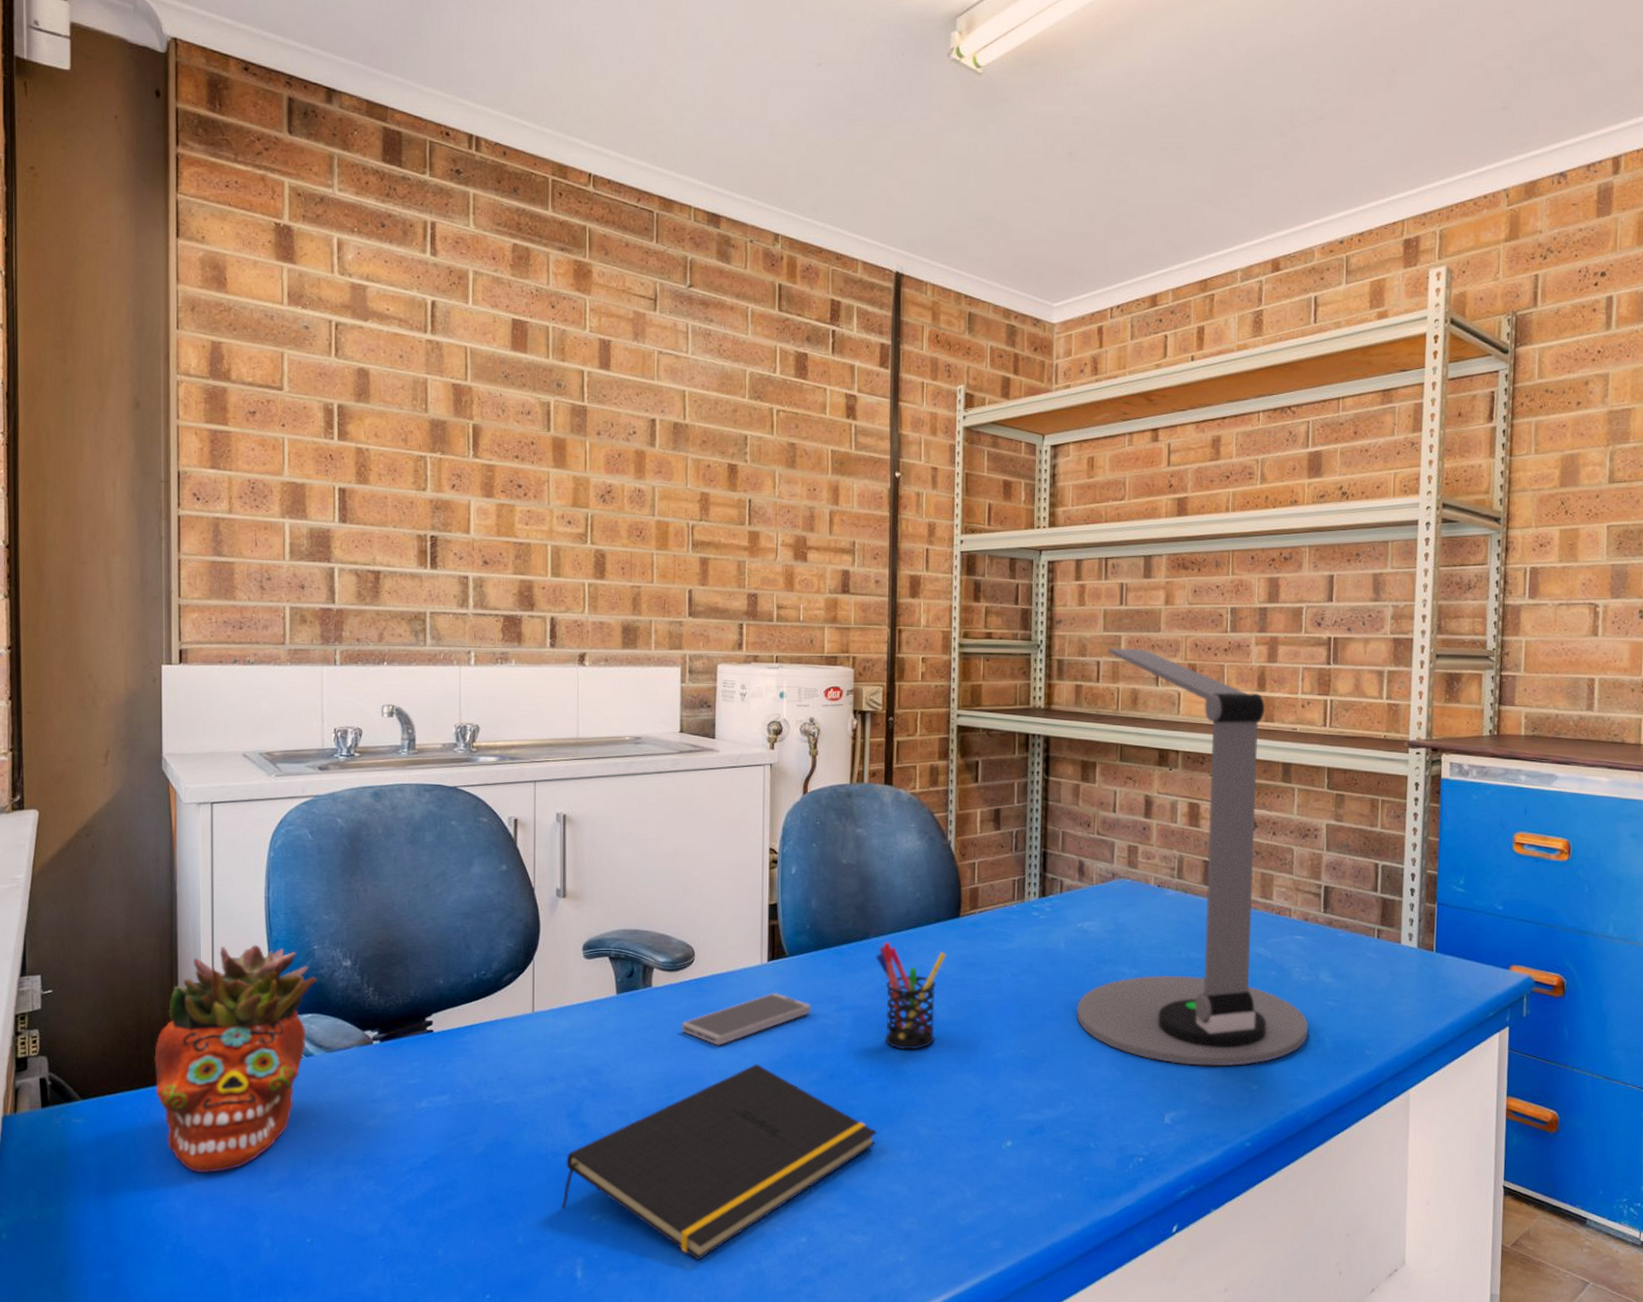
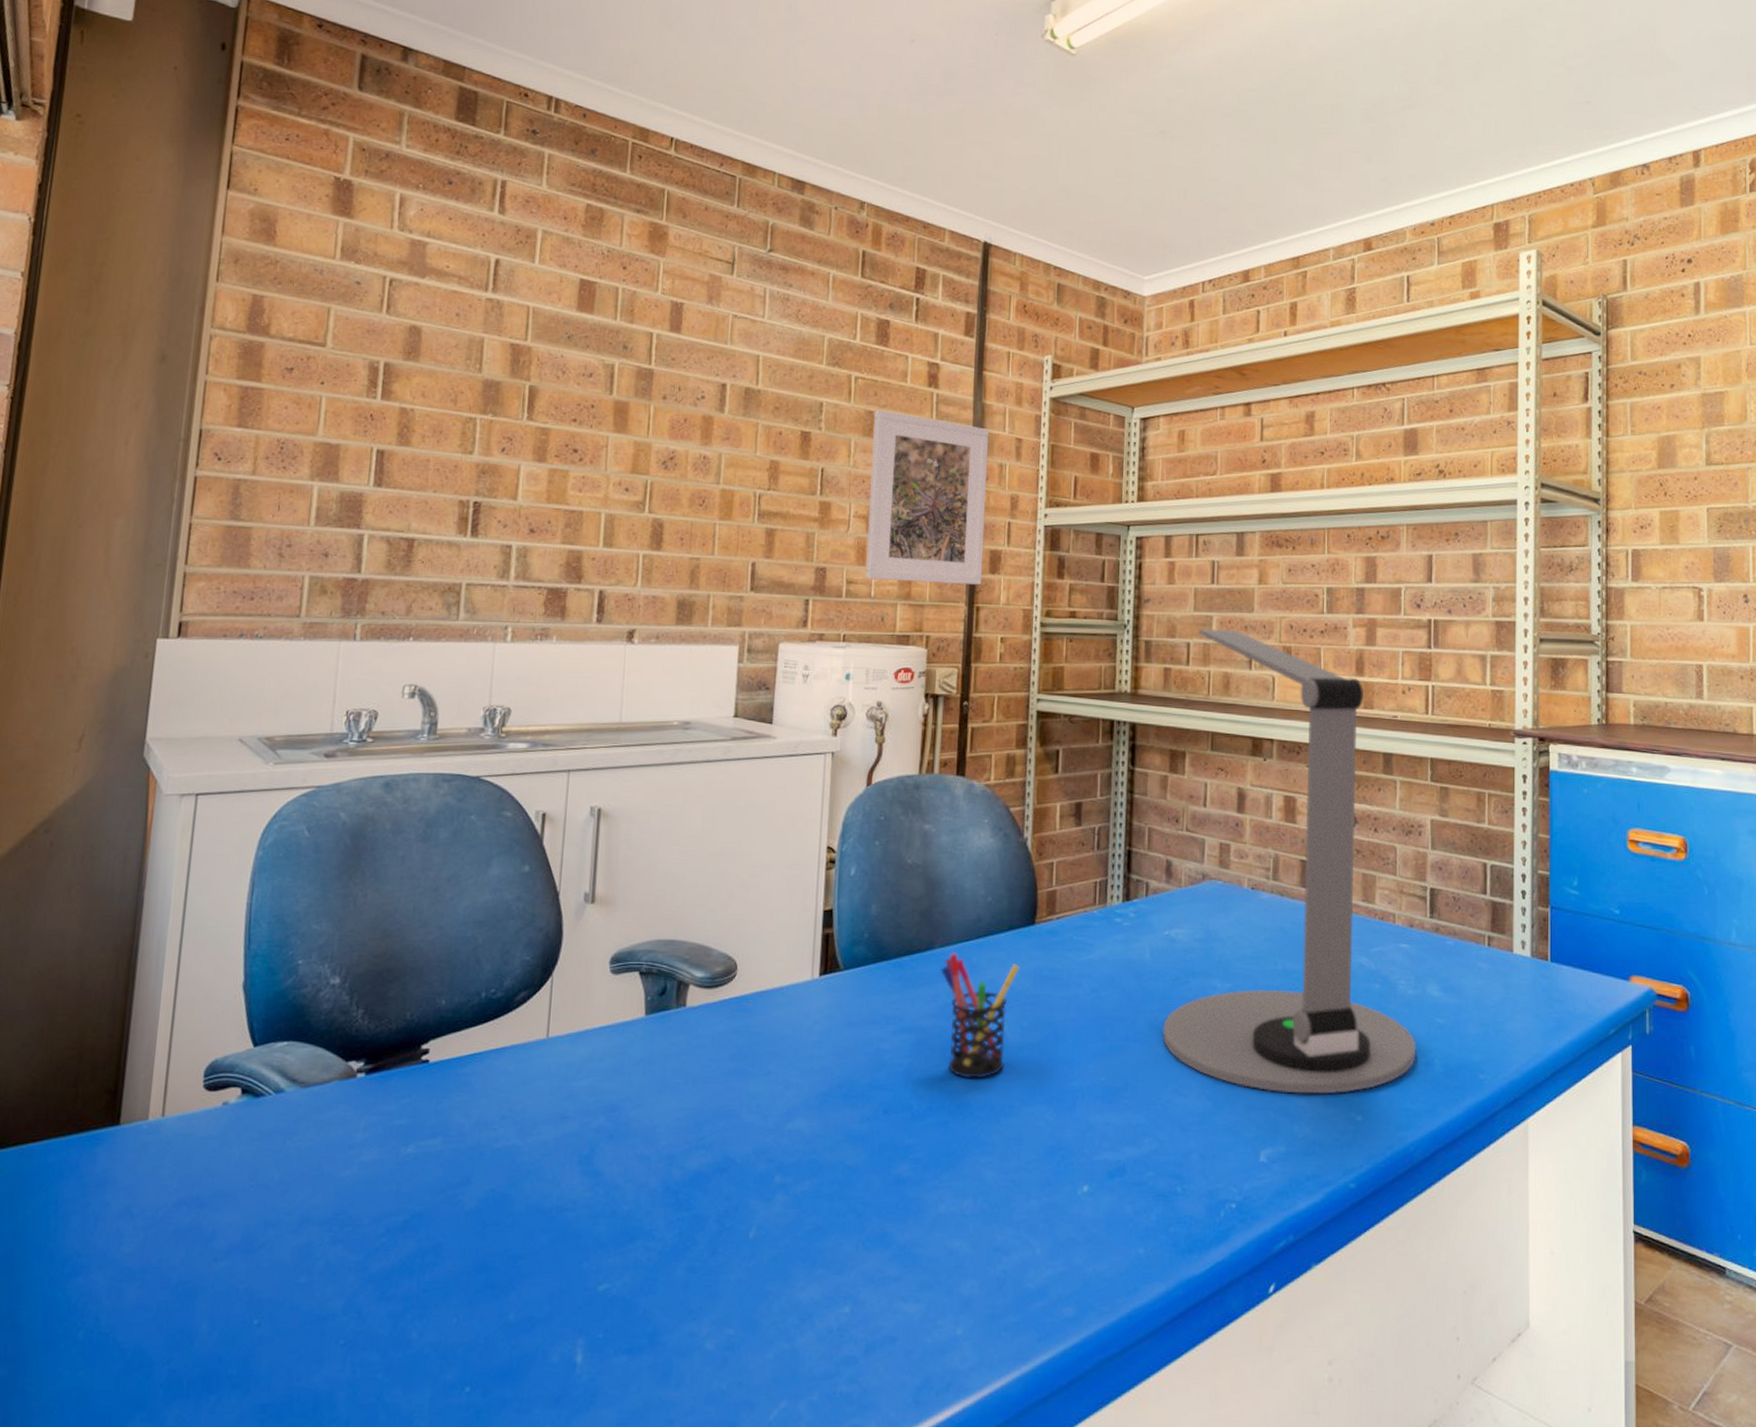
succulent planter: present [154,944,318,1174] -> none [90,959,299,1240]
notepad: present [561,1063,878,1261] -> none [563,1096,936,1339]
smartphone: present [681,993,811,1045] -> none [717,1013,866,1075]
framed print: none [794,441,906,608] -> present [865,409,990,585]

